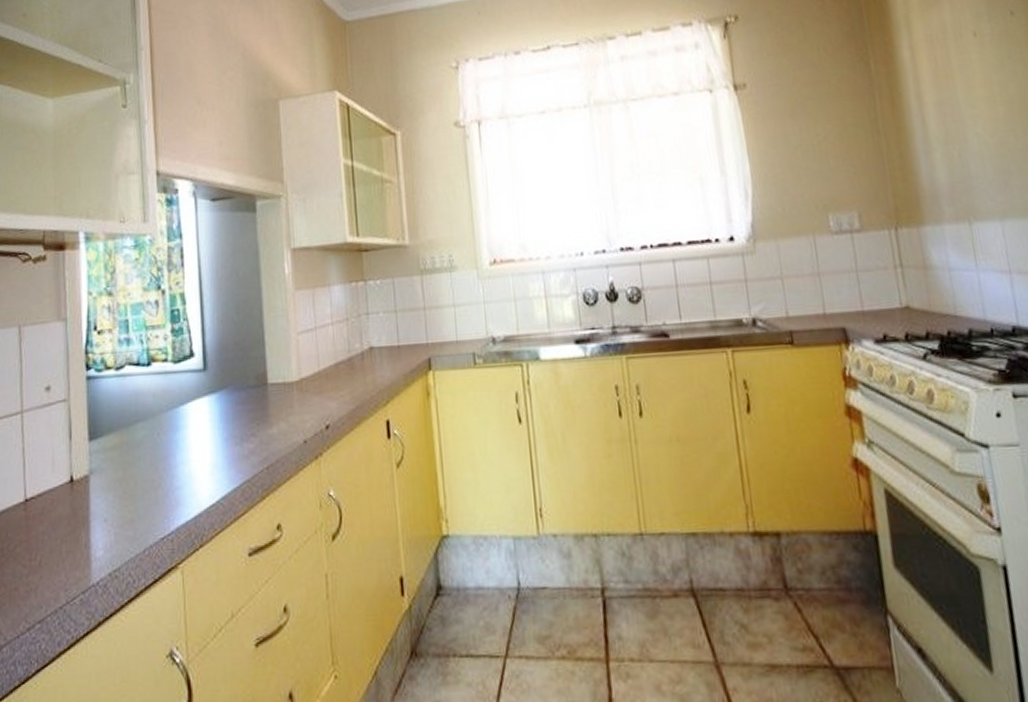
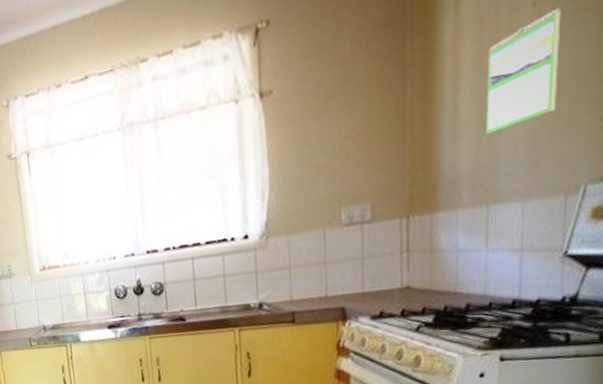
calendar: none [943,40,1012,150] -> present [486,7,561,134]

